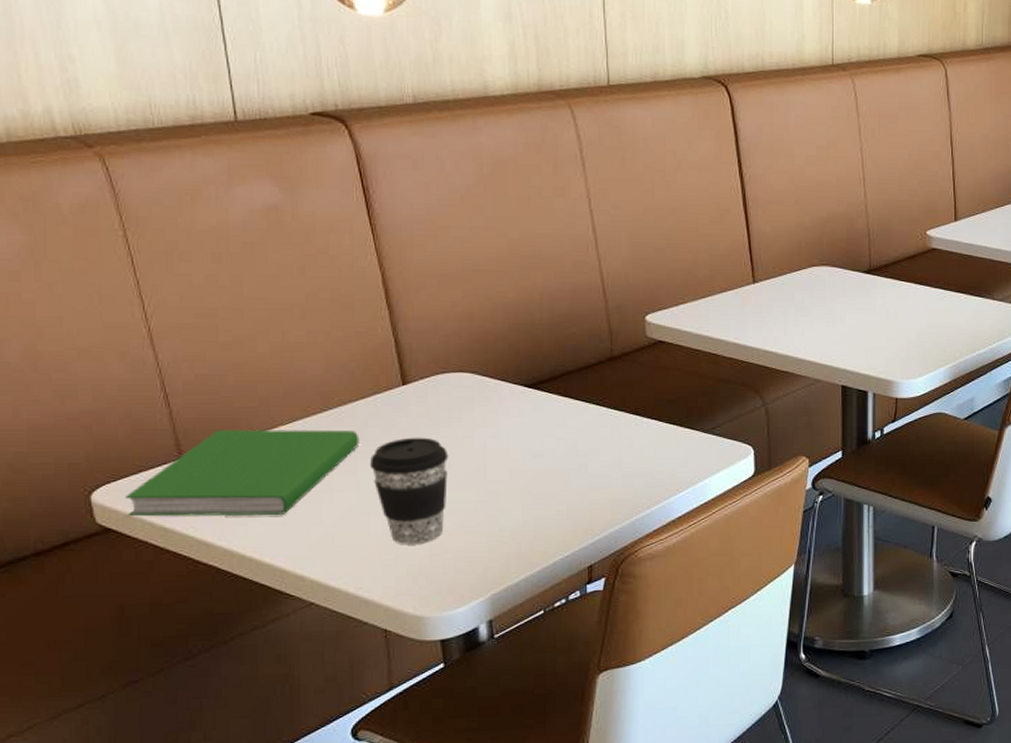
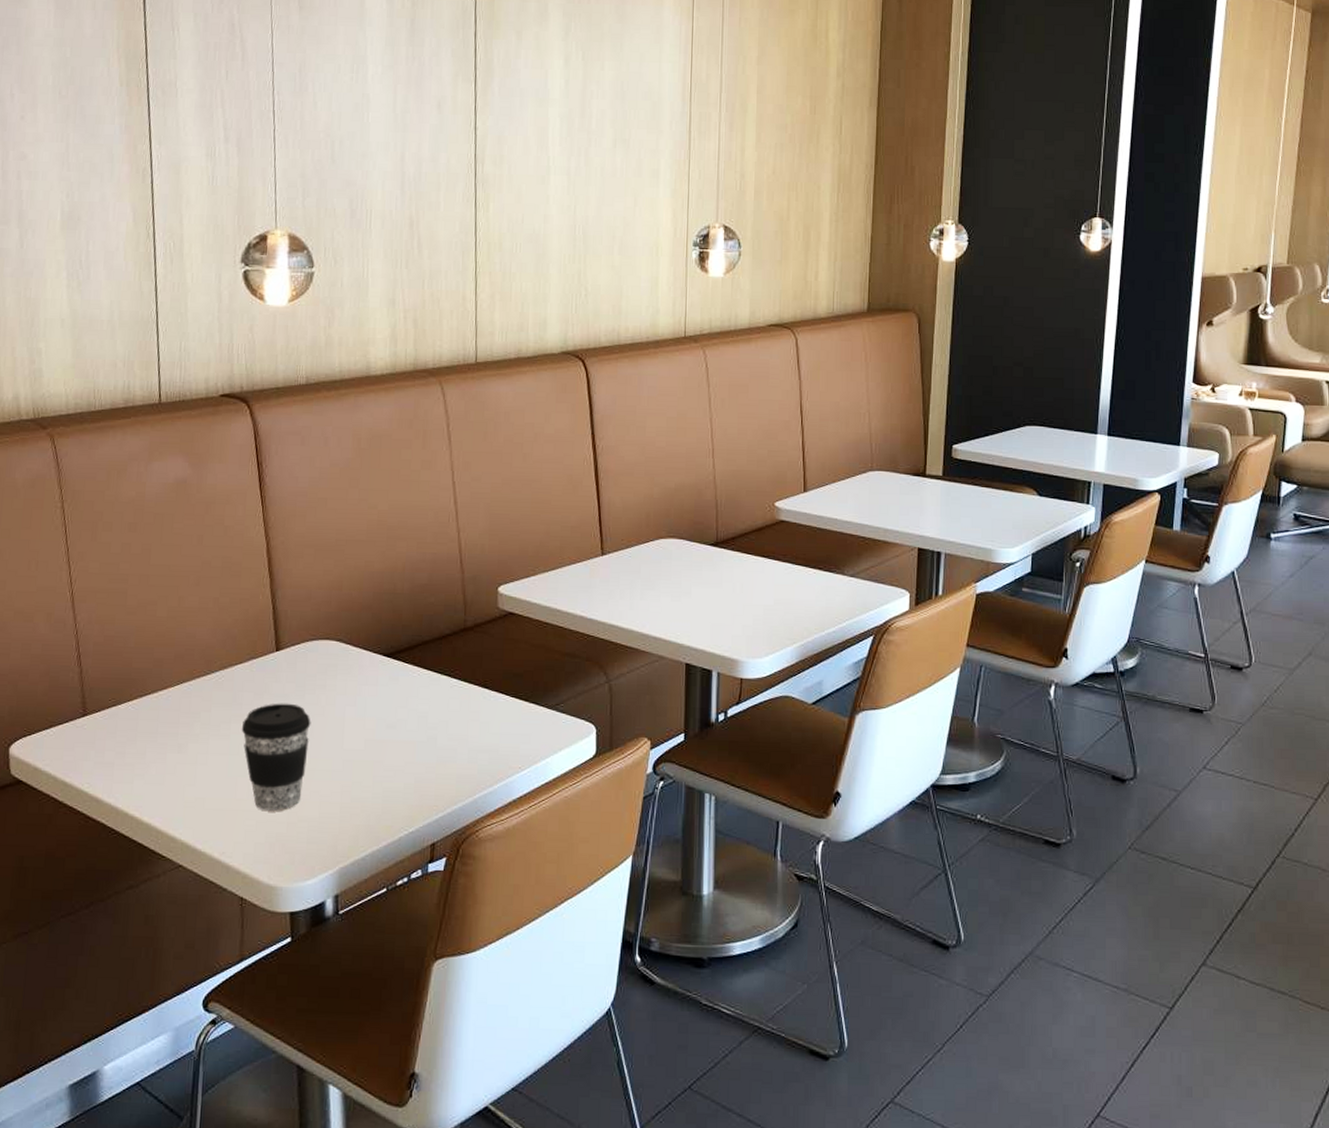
hardcover book: present [126,429,360,517] -> none [36,689,235,775]

